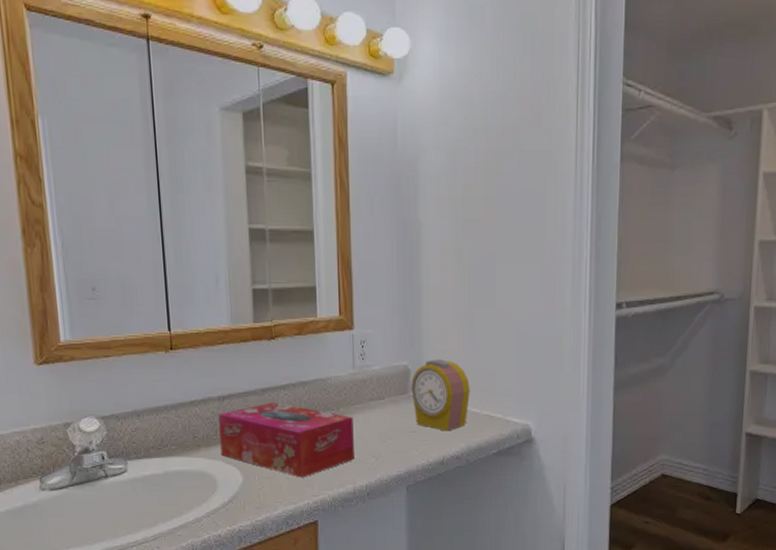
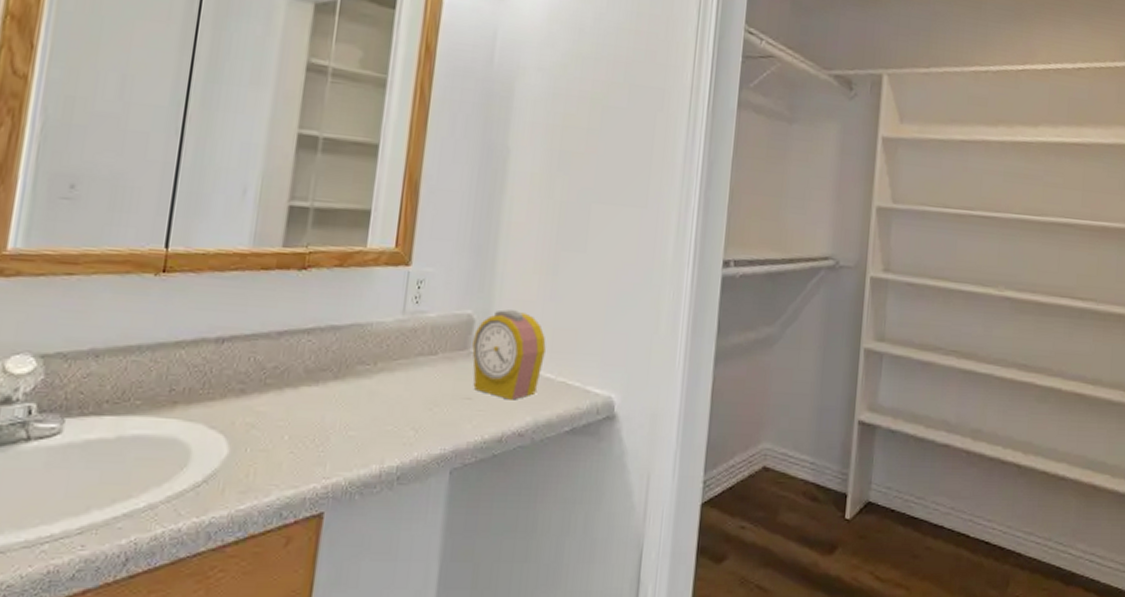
tissue box: present [219,402,354,478] -> none [204,349,393,453]

